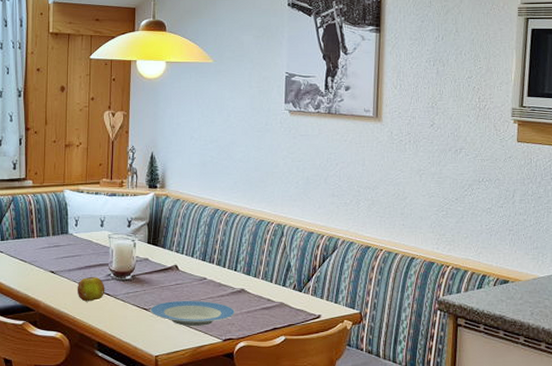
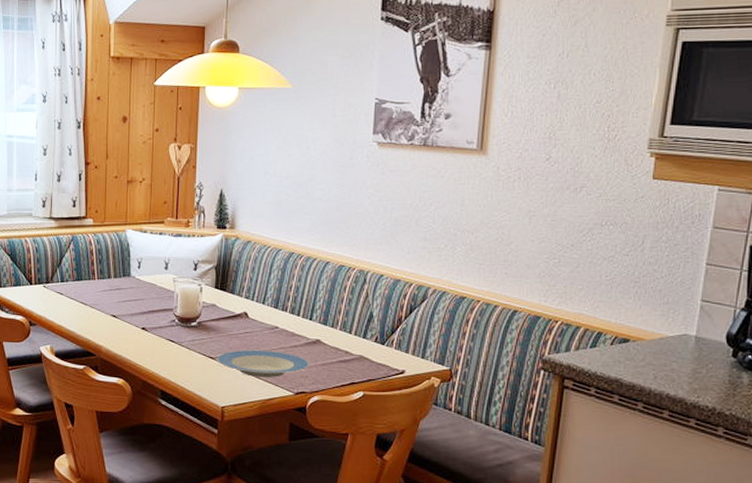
fruit: present [77,276,105,302] -> none [139,321,169,348]

